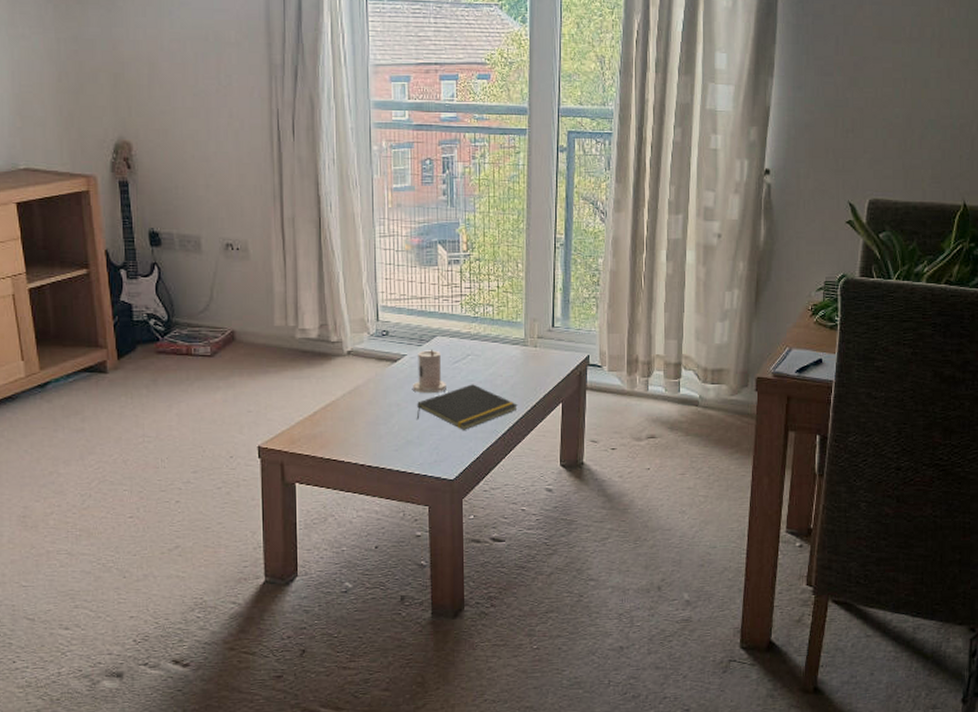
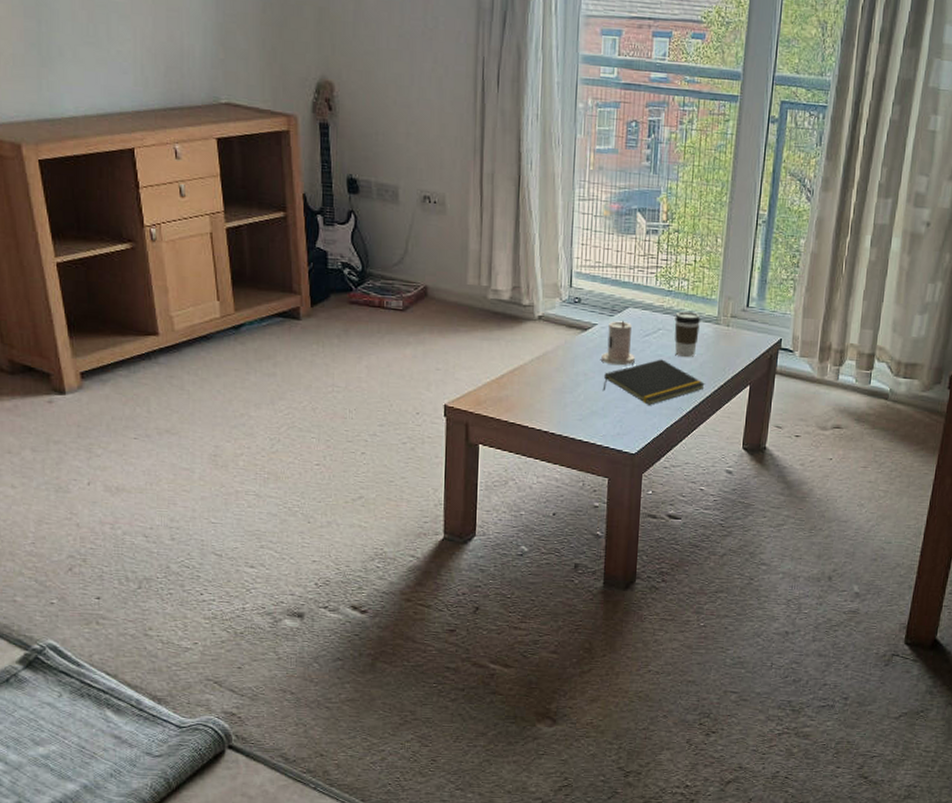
coffee cup: none [483,336,509,381] -> present [674,311,701,358]

